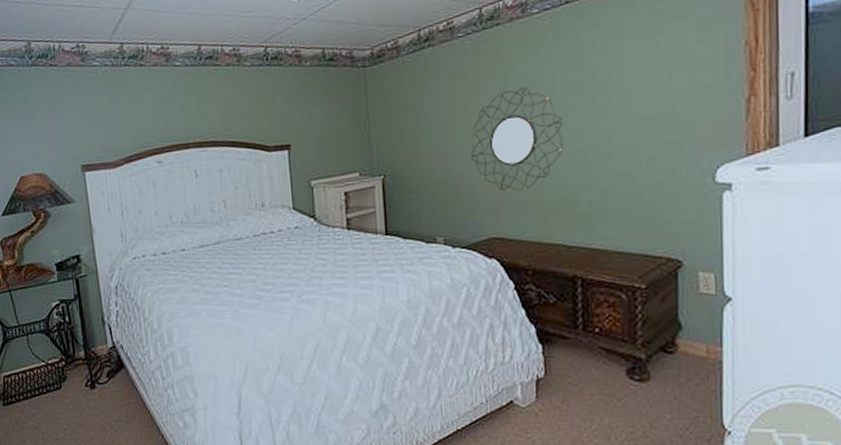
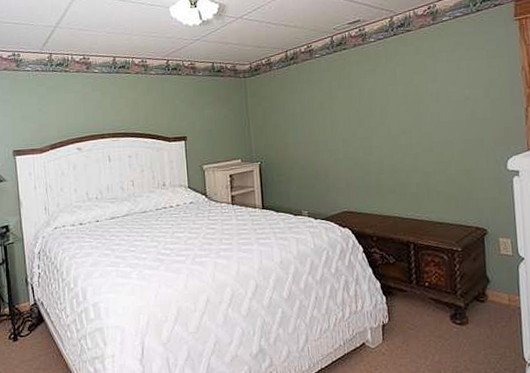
home mirror: present [470,87,563,191] -> none [327,96,396,175]

